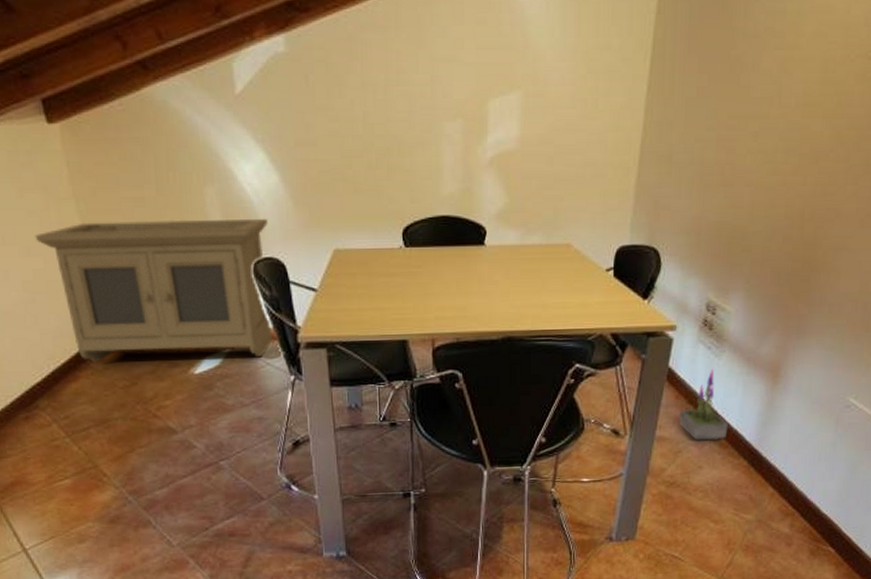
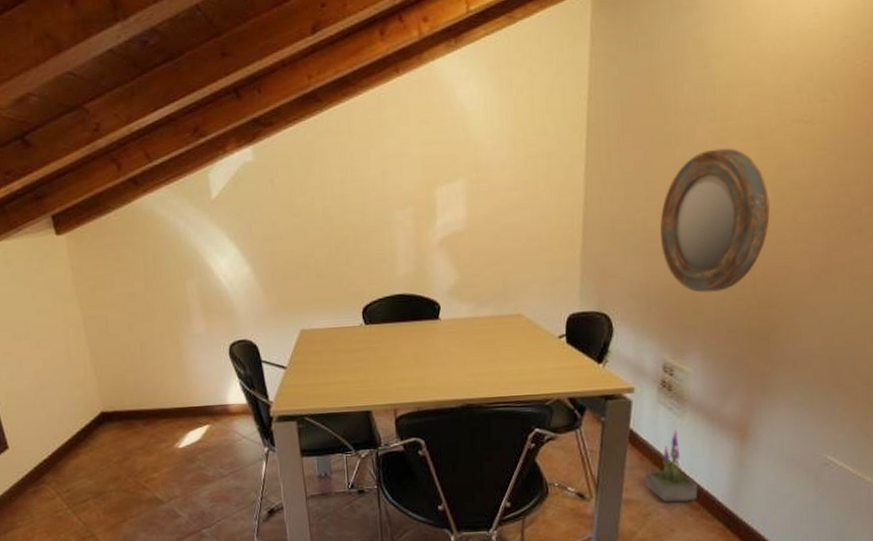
storage cabinet: present [35,219,273,362] -> none [44,306,247,440]
home mirror: none [716,79,826,231] -> present [659,148,770,293]

